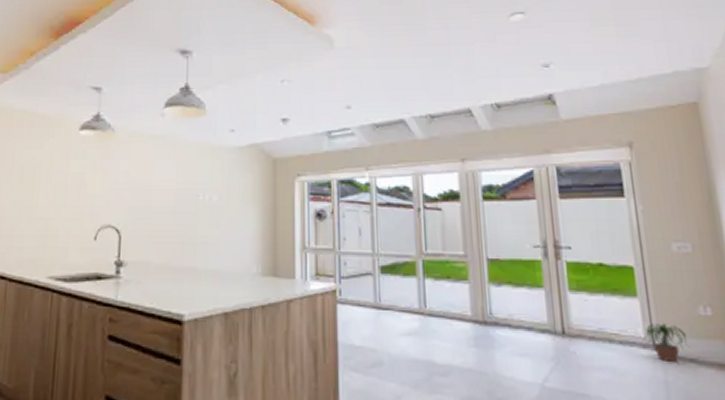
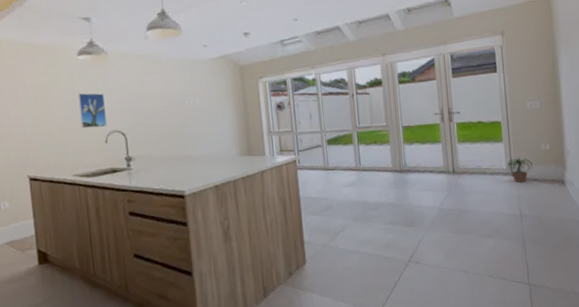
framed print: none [68,174,102,219] -> present [77,93,107,129]

